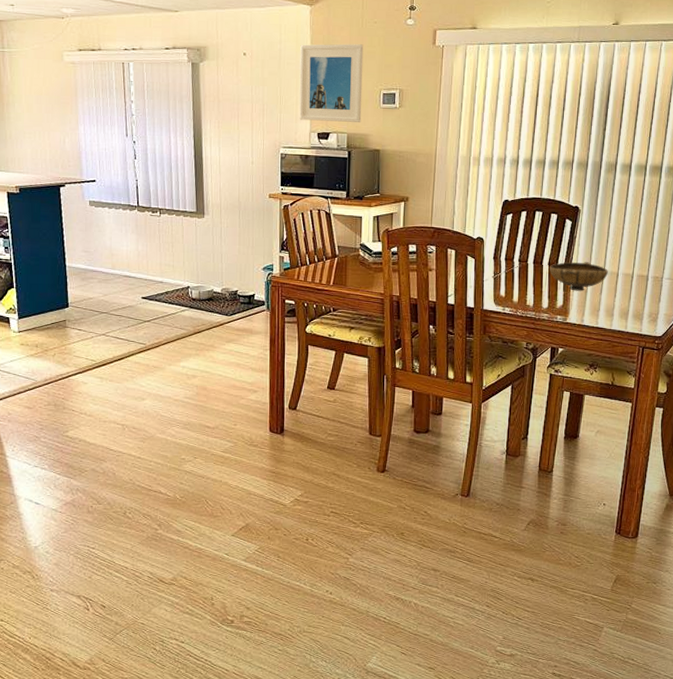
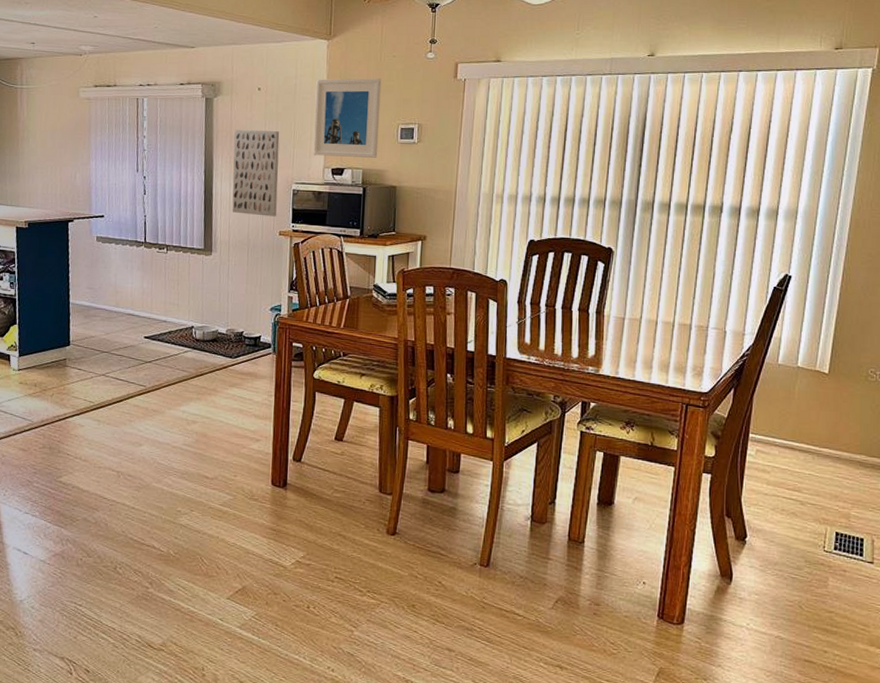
wall art: none [221,95,266,180] -> present [232,130,280,217]
bowl: present [549,262,608,291] -> none [580,308,646,340]

